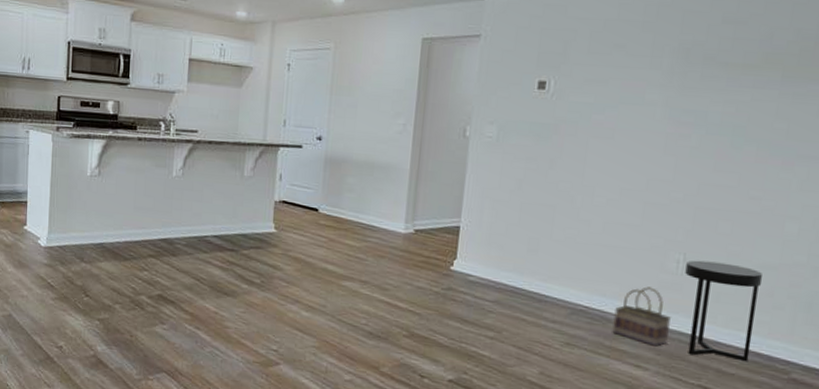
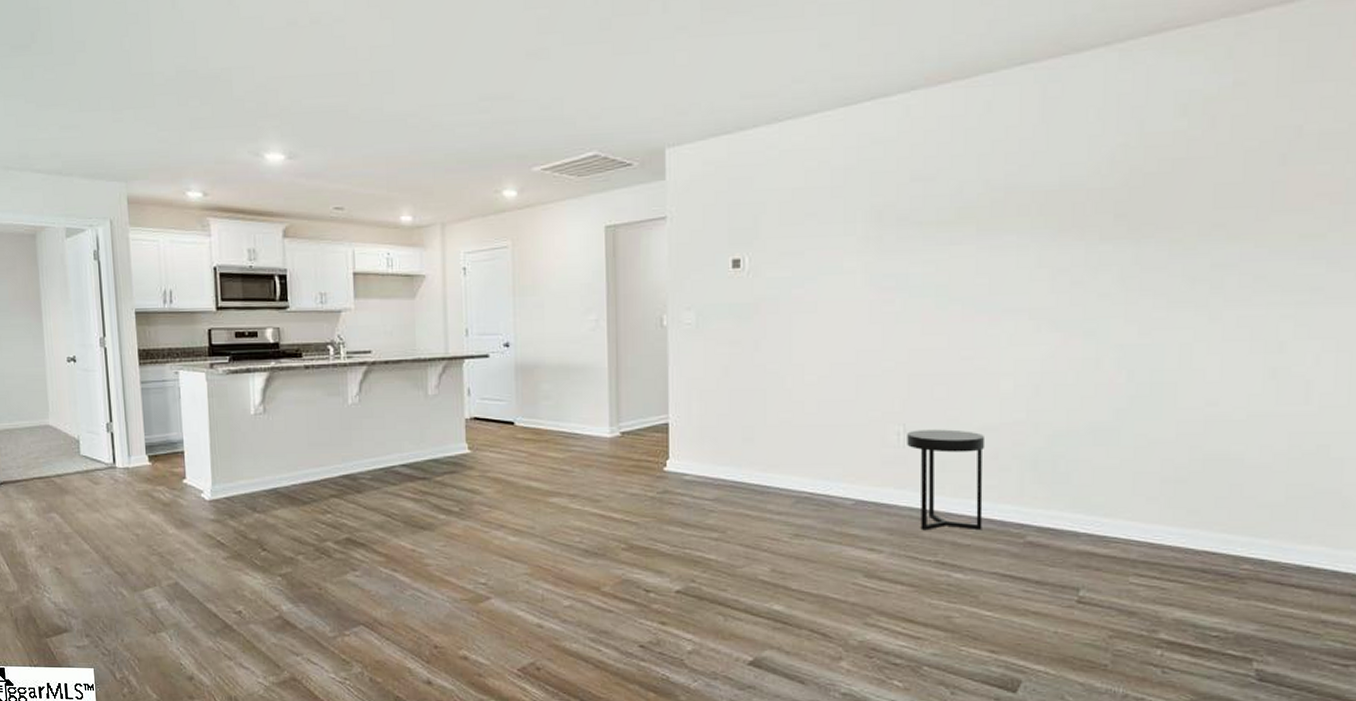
basket: present [612,287,672,347] -> none [841,464,900,526]

